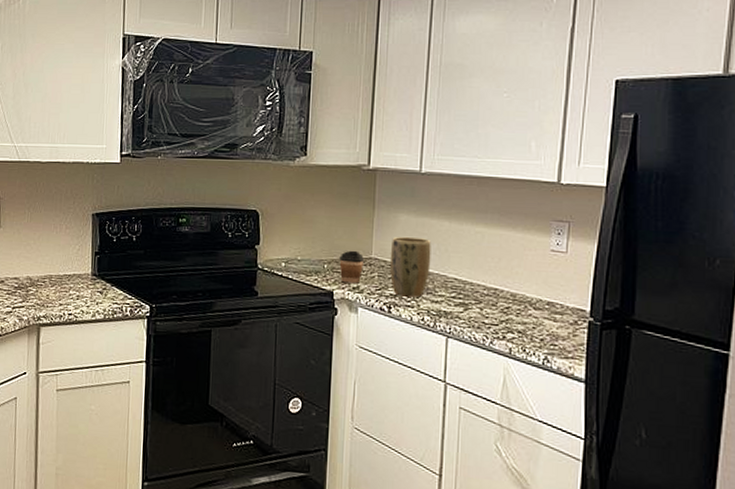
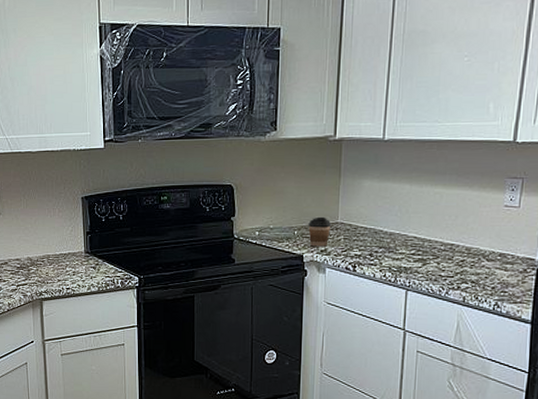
plant pot: present [389,237,431,297] -> none [354,202,393,256]

